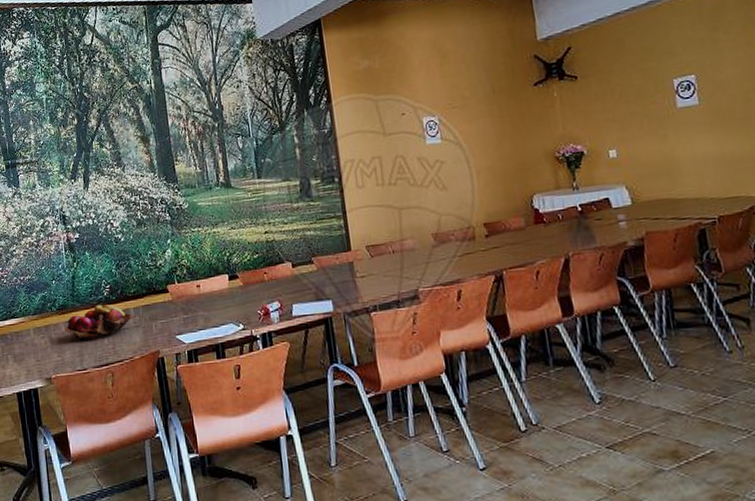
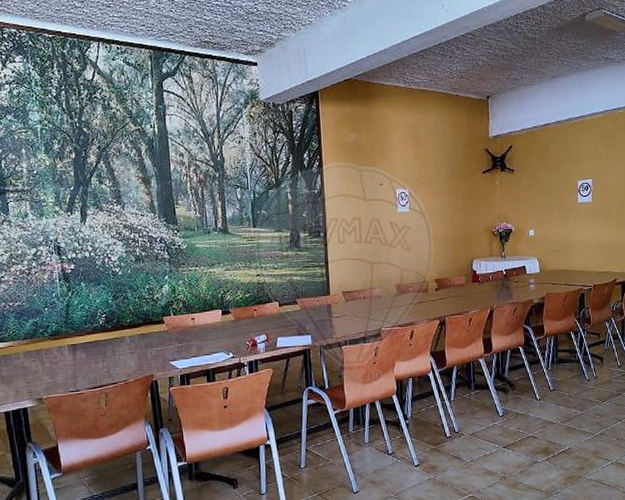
fruit basket: present [65,304,132,341] -> none [57,332,128,365]

